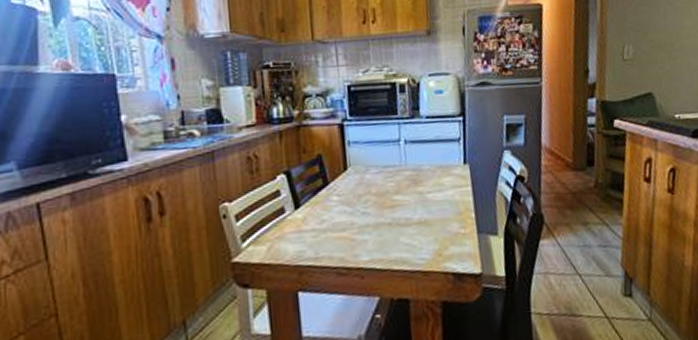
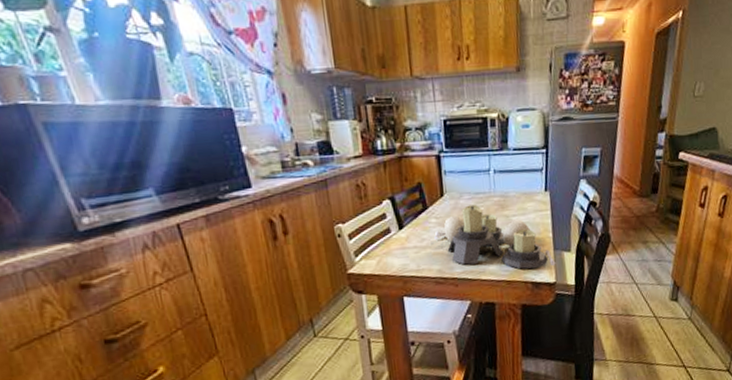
candle holder: none [336,179,481,257] -> present [434,204,556,269]

